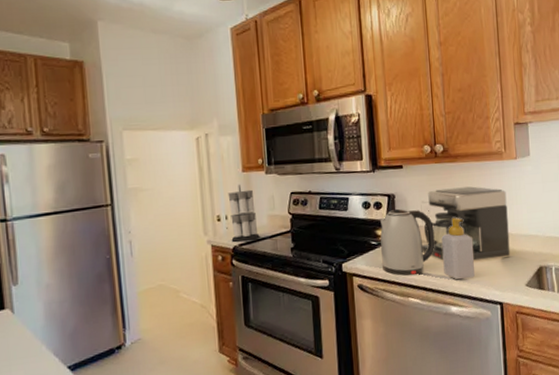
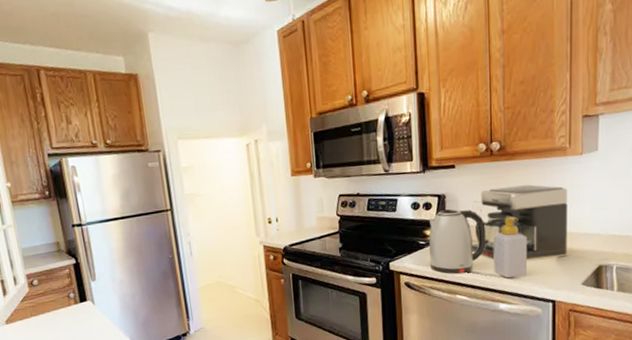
spice rack: present [227,184,260,243] -> none [277,187,309,243]

